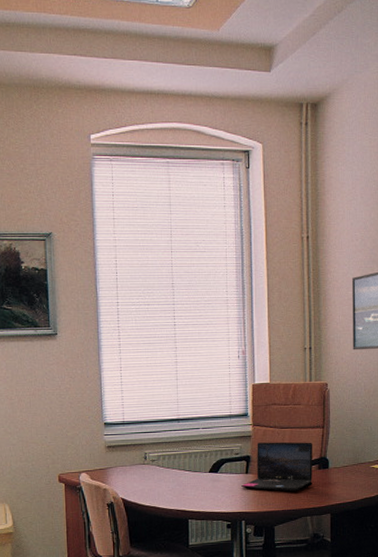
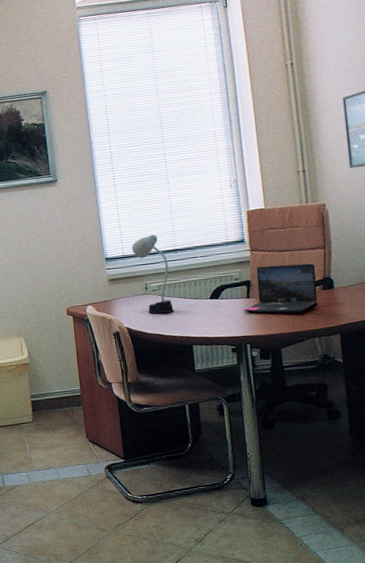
desk lamp: none [132,401,172,486] -> present [131,234,174,314]

